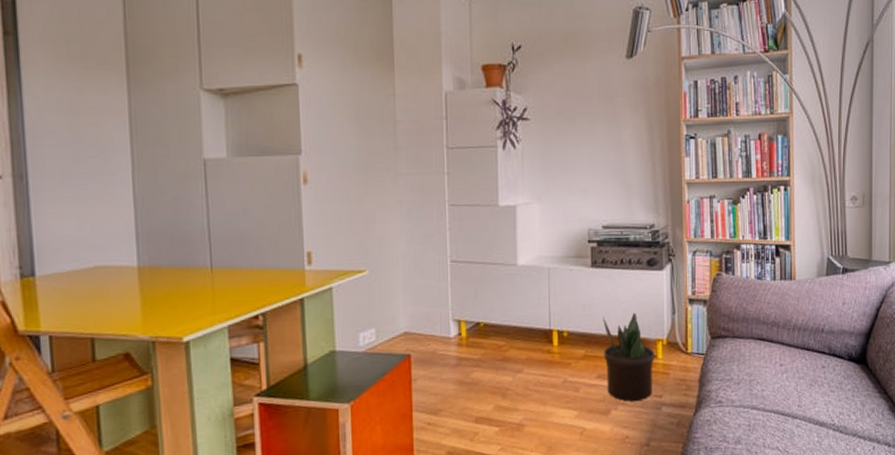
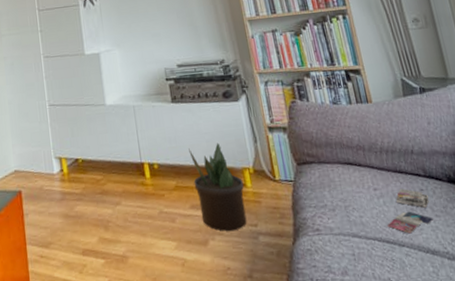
magazine: none [785,365,829,407] -> present [387,189,435,234]

